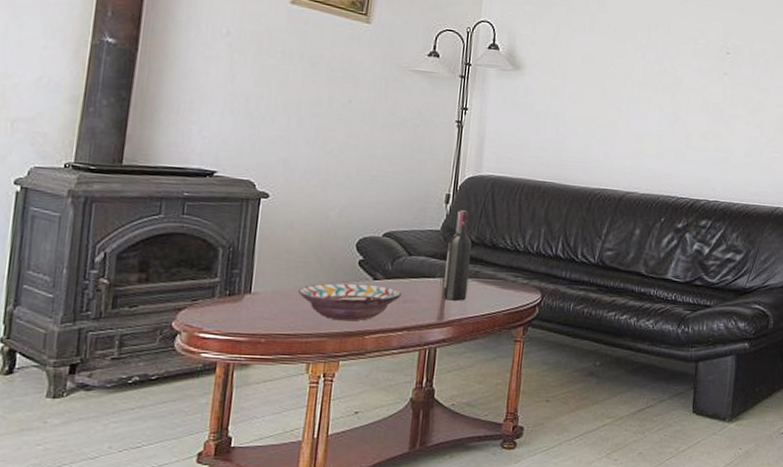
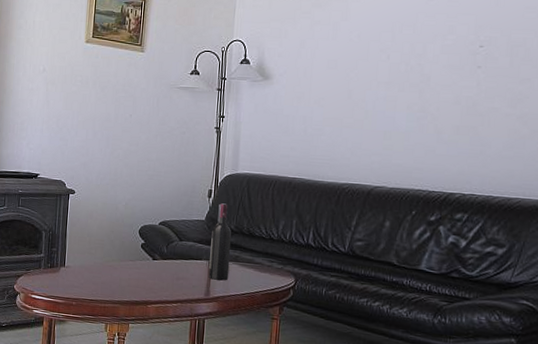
decorative bowl: present [298,283,403,321] -> none [98,261,176,292]

